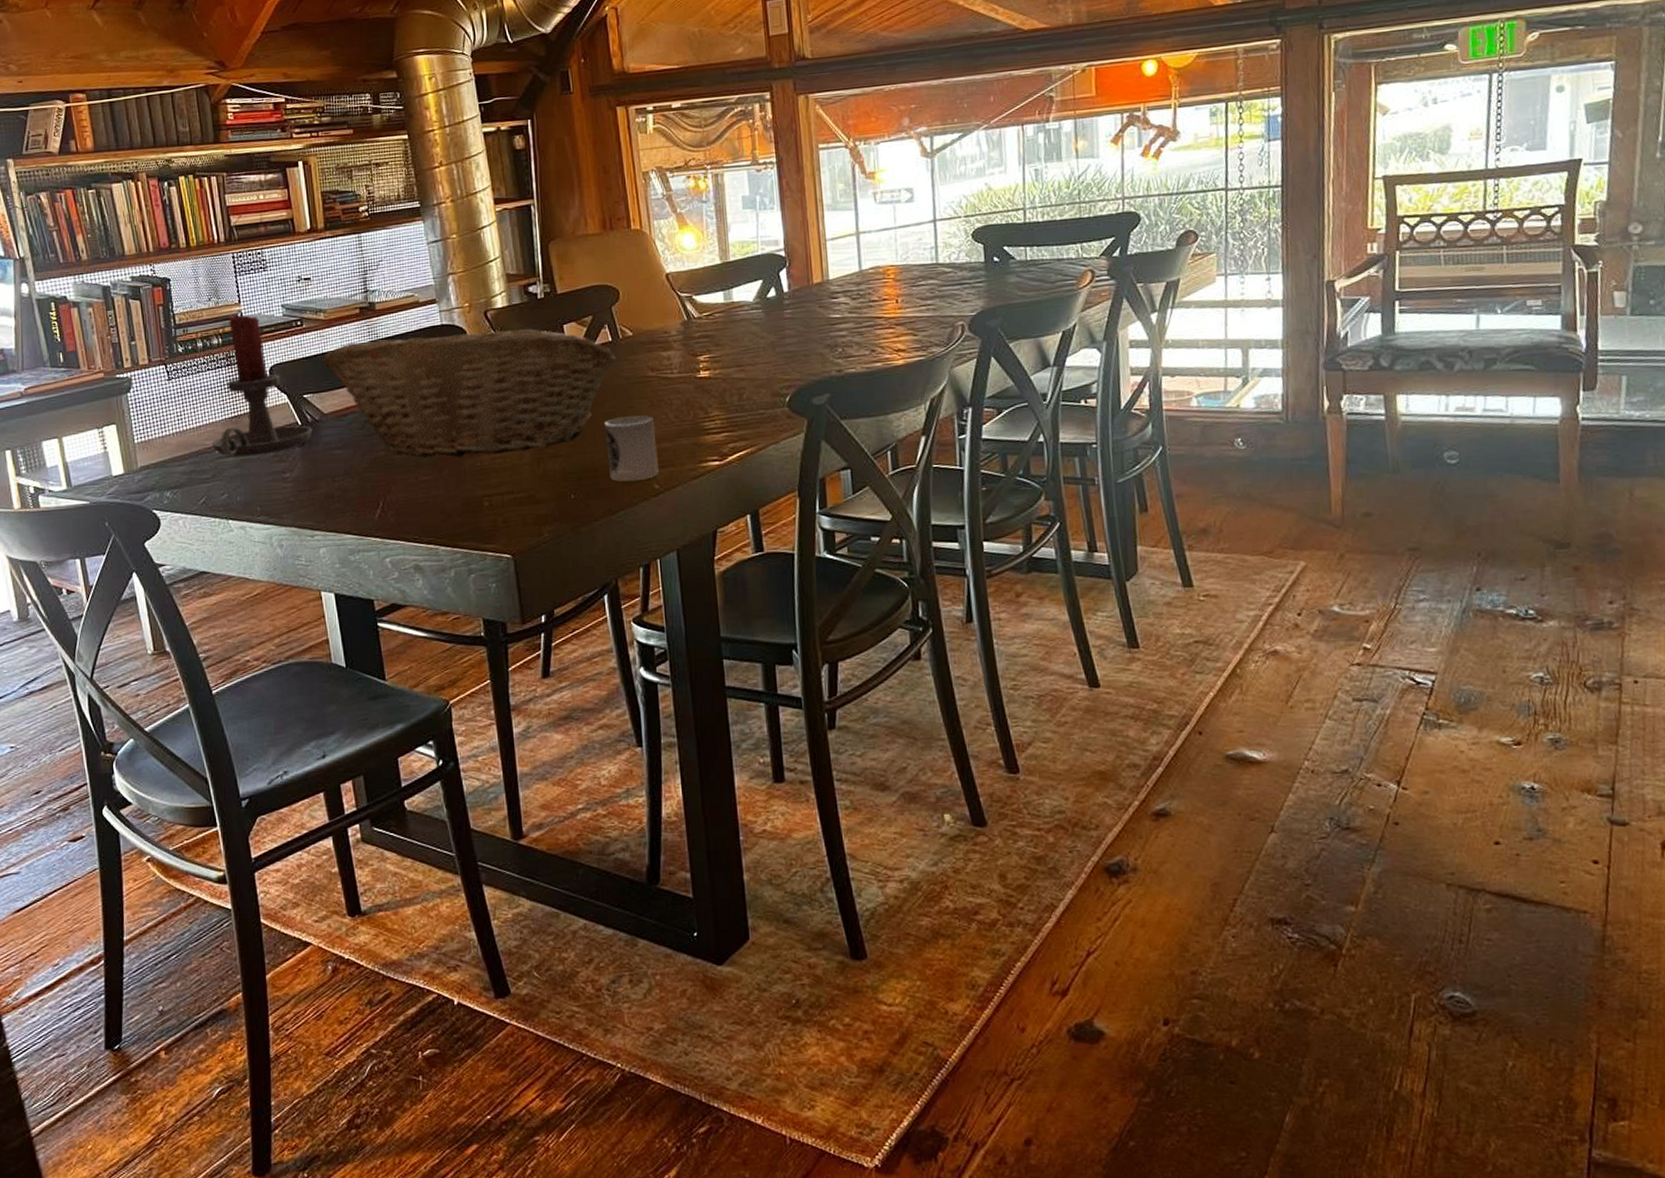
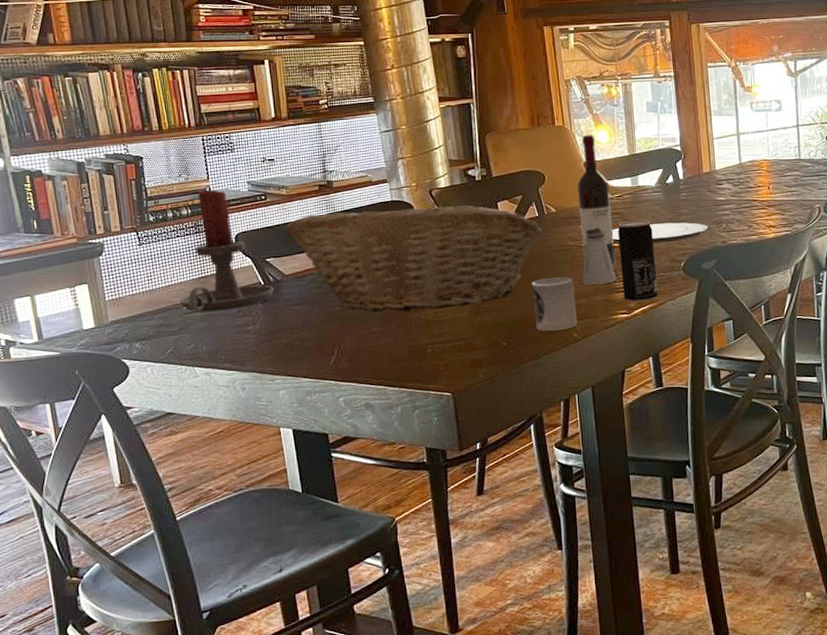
wine bottle: none [657,239,705,402] -> present [577,135,616,267]
saltshaker: none [664,360,707,425] -> present [582,232,617,285]
plate: none [701,346,820,375] -> present [612,222,709,244]
beverage can: none [707,344,758,447] -> present [618,220,658,303]

